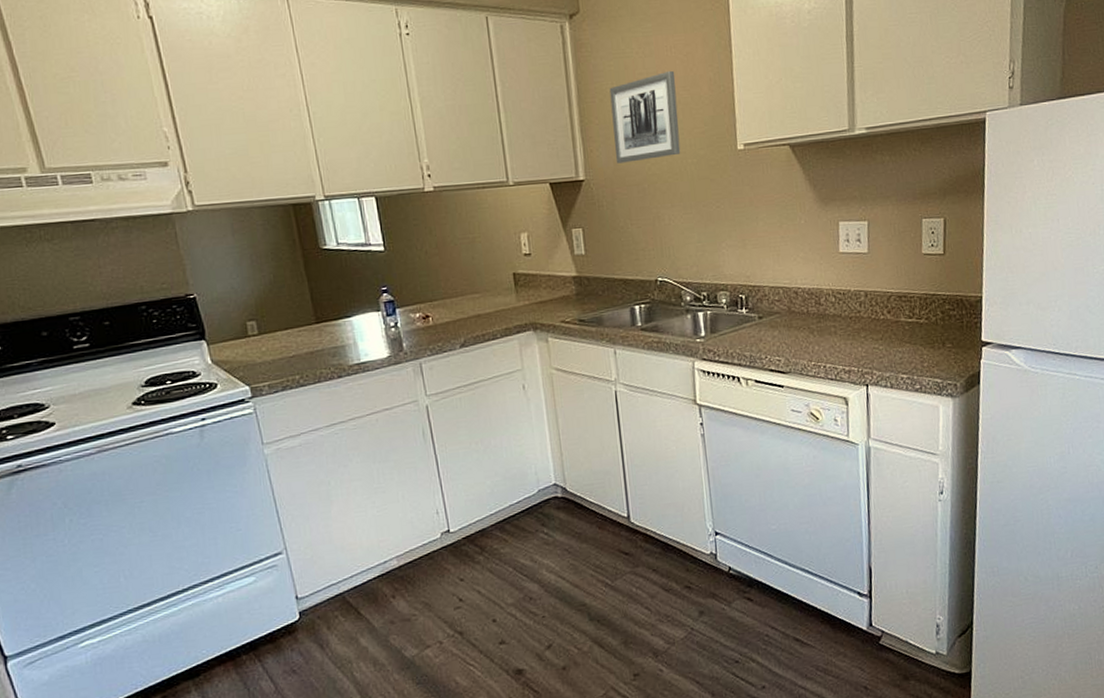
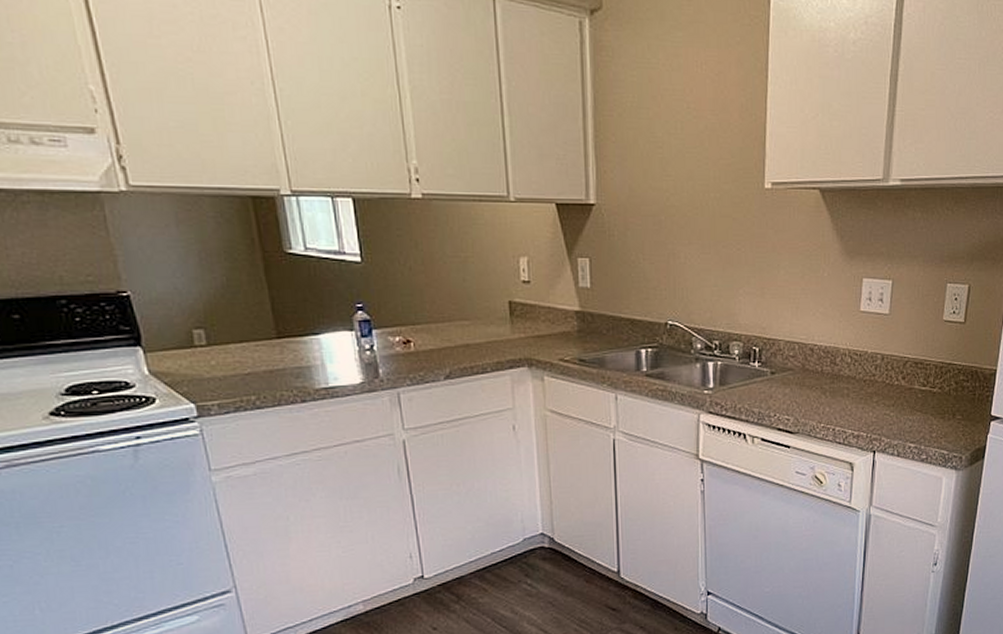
wall art: present [609,70,681,164] -> none [630,89,704,190]

